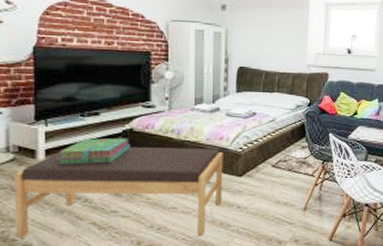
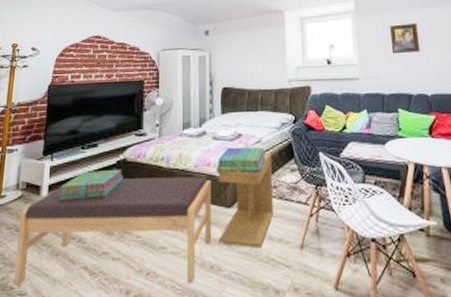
stack of books: none [229,124,278,149] -> present [217,146,266,174]
side table: none [229,130,285,210] -> present [218,151,273,249]

